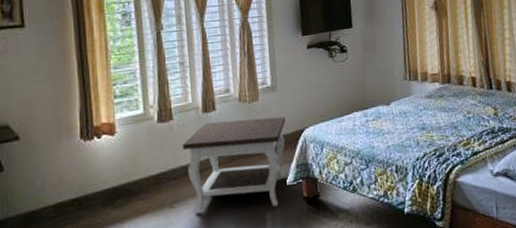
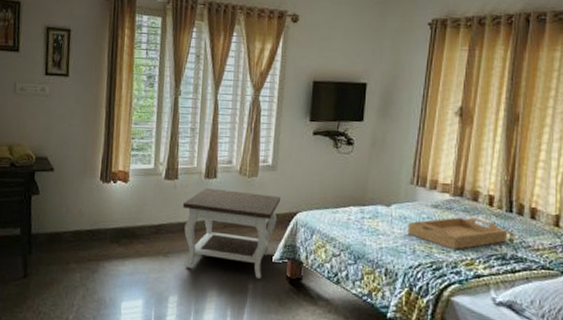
serving tray: none [408,100,493,134] -> present [407,217,508,250]

